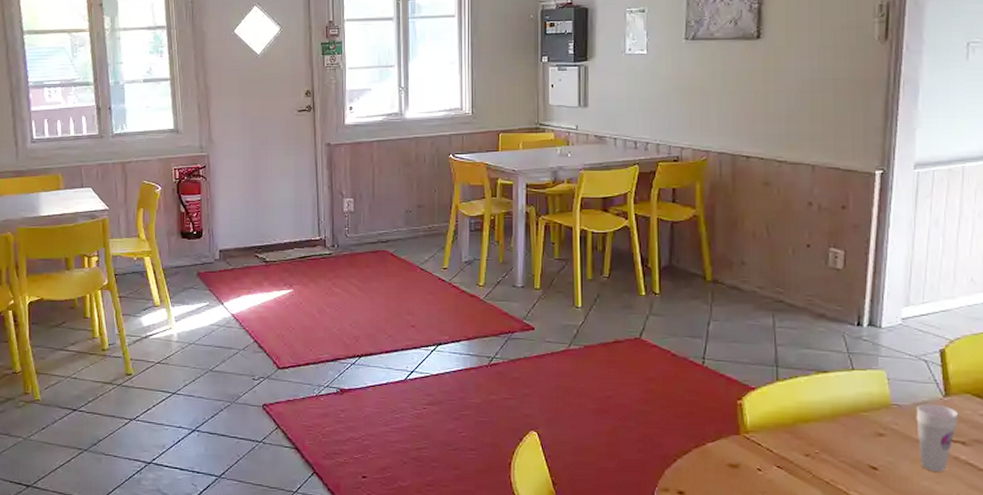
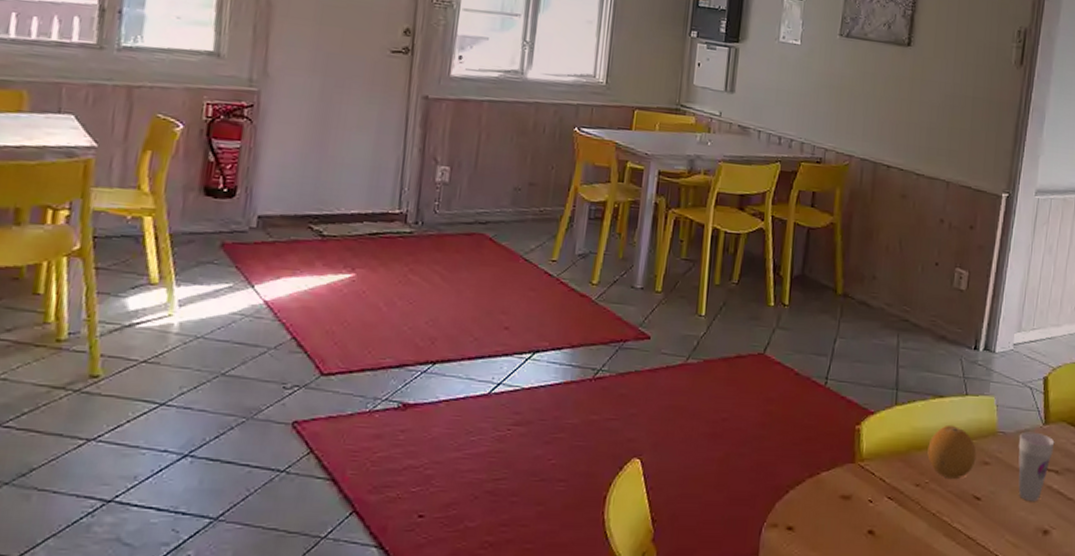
fruit: none [815,398,869,451] -> present [927,424,977,480]

